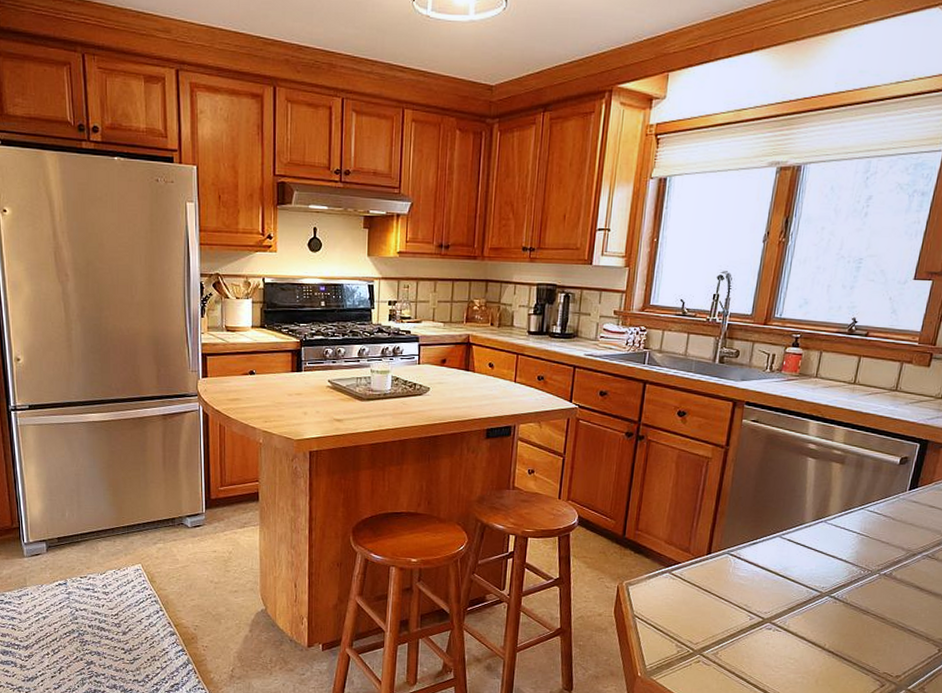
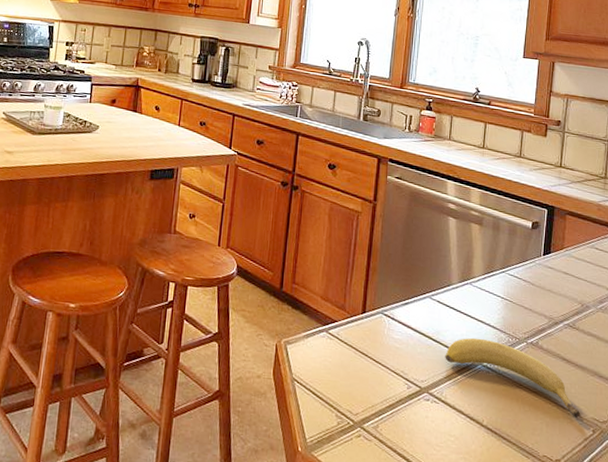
fruit: none [791,572,929,640] -> present [445,337,581,419]

